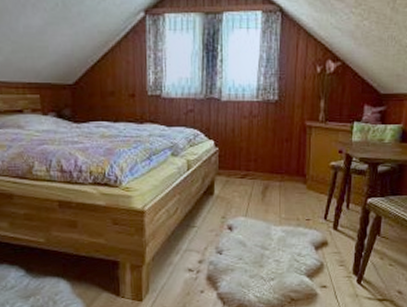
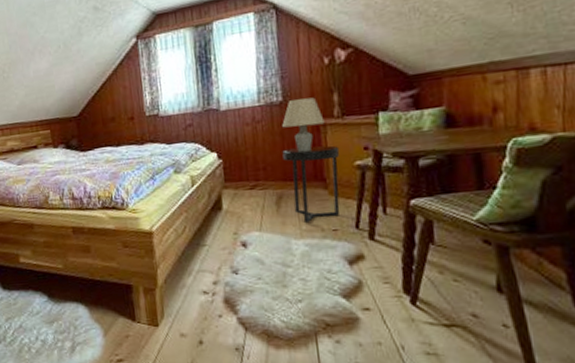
side table: none [272,144,320,212] -> present [282,145,340,223]
table lamp: none [275,101,311,147] -> present [282,97,325,151]

